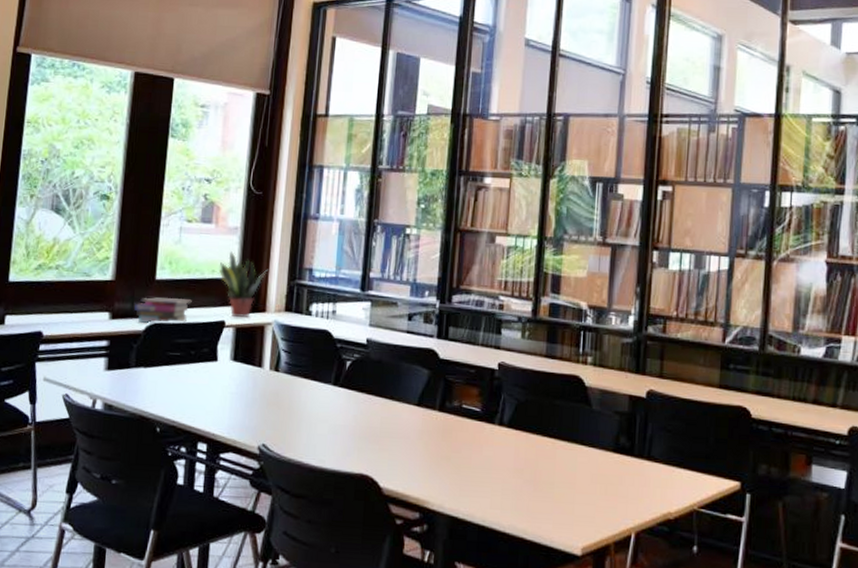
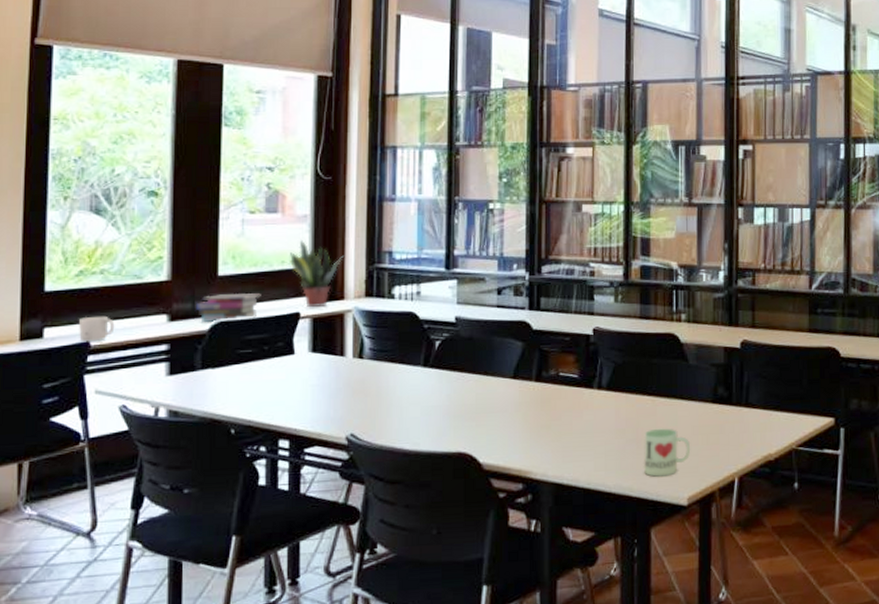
mug: none [34,308,65,332] -> present [78,315,115,342]
mug: none [538,472,589,523] -> present [643,428,691,477]

